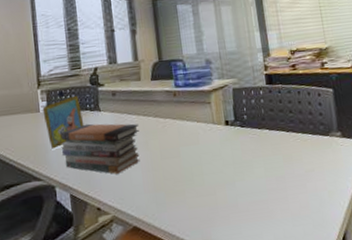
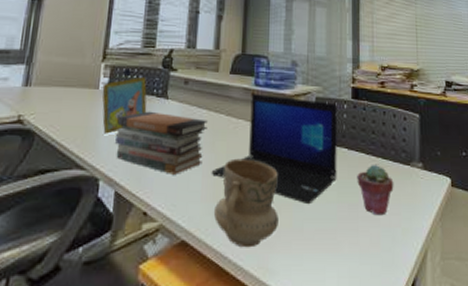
laptop: none [149,91,263,183] -> present [211,94,337,205]
mug: none [156,151,215,226] -> present [213,158,278,248]
potted succulent: none [280,139,316,184] -> present [357,164,394,216]

